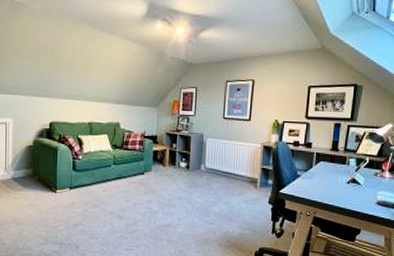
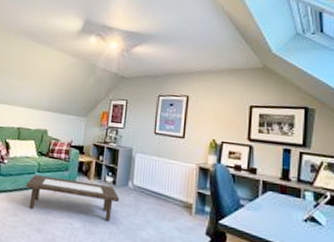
coffee table: none [104,167,193,202] -> present [26,175,119,222]

